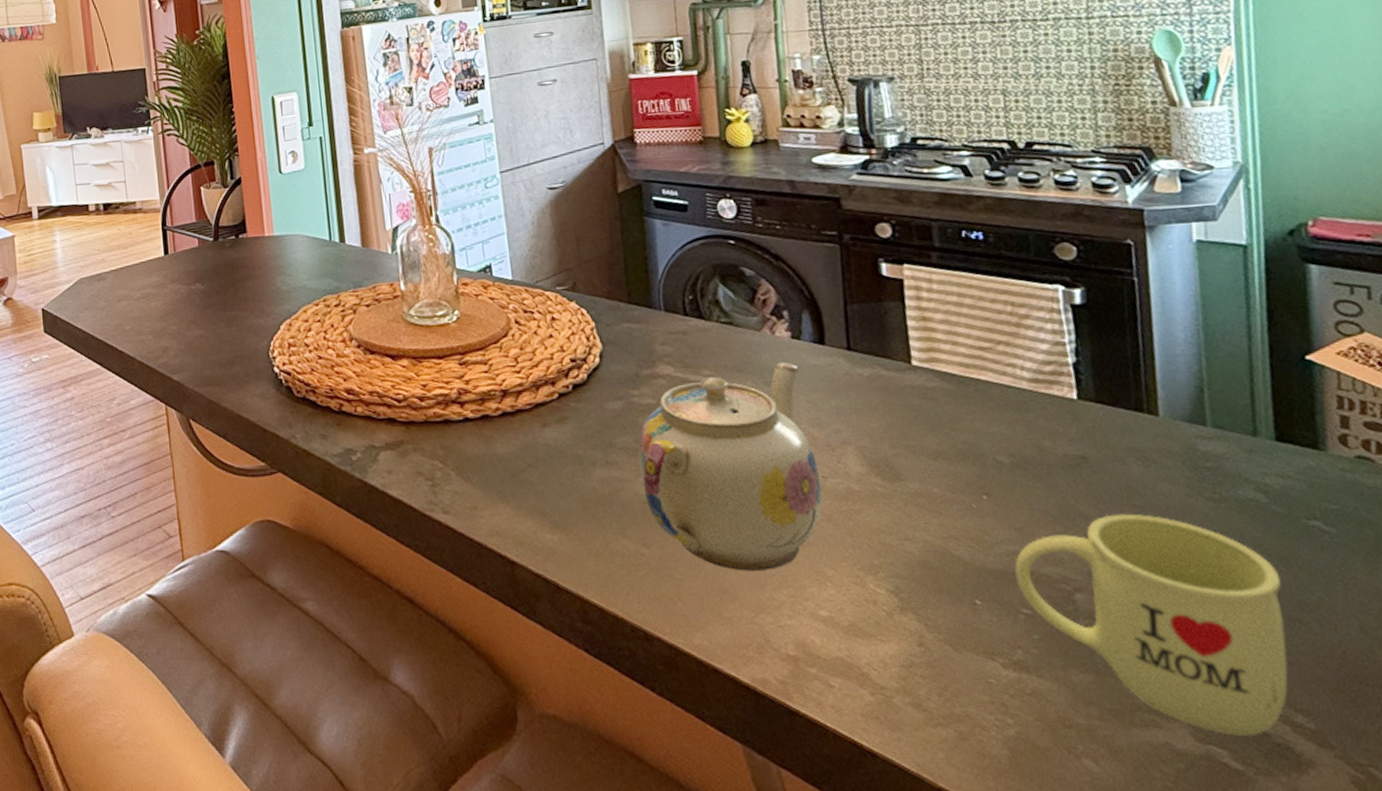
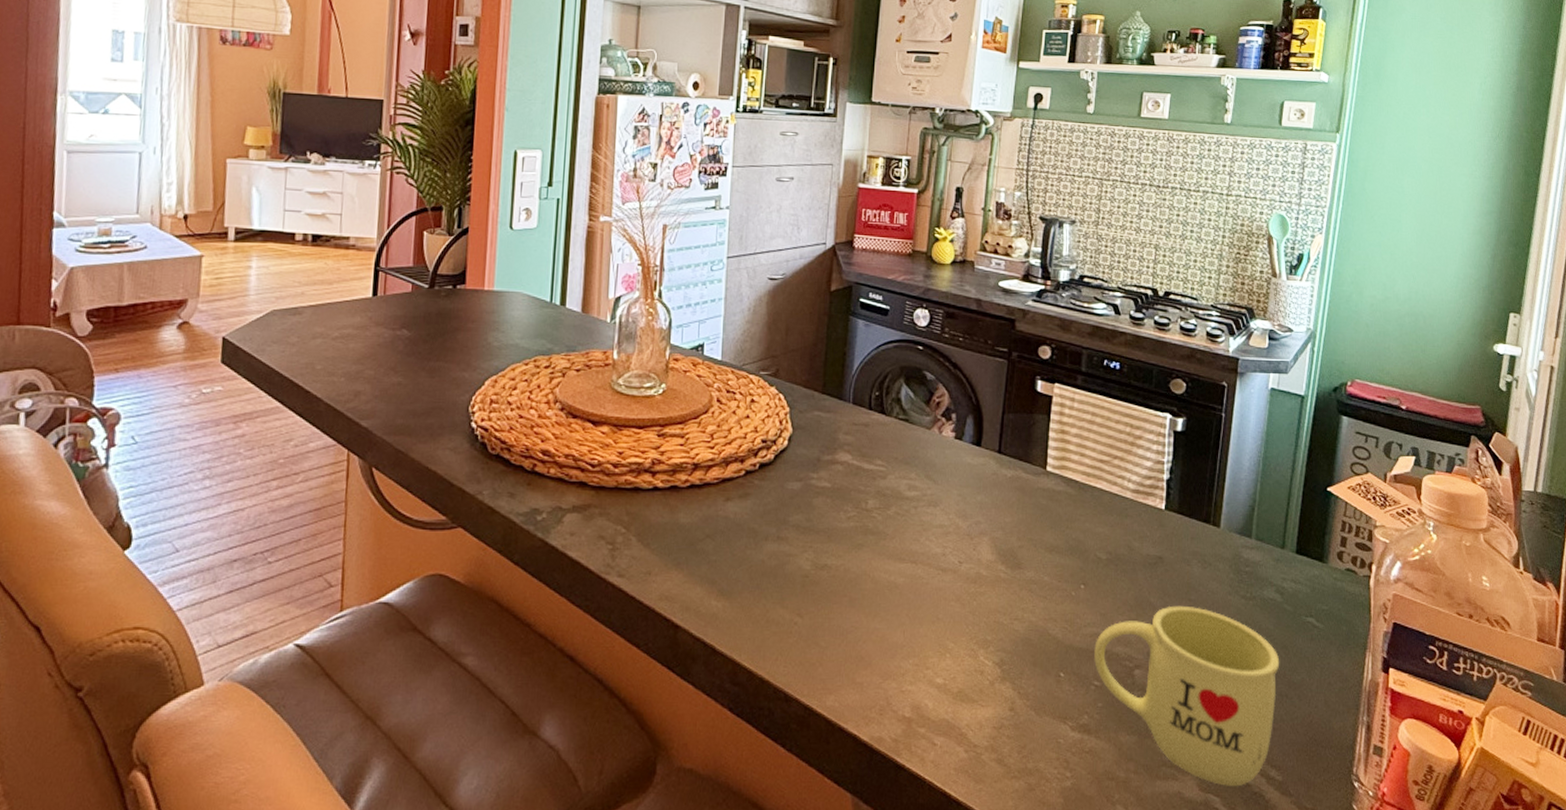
teapot: present [638,362,822,571] -> none [806,458,957,642]

